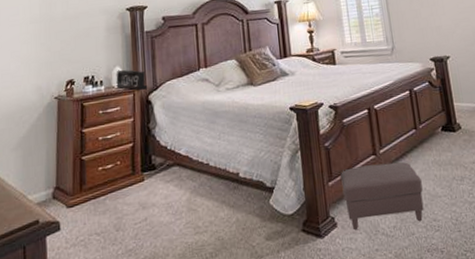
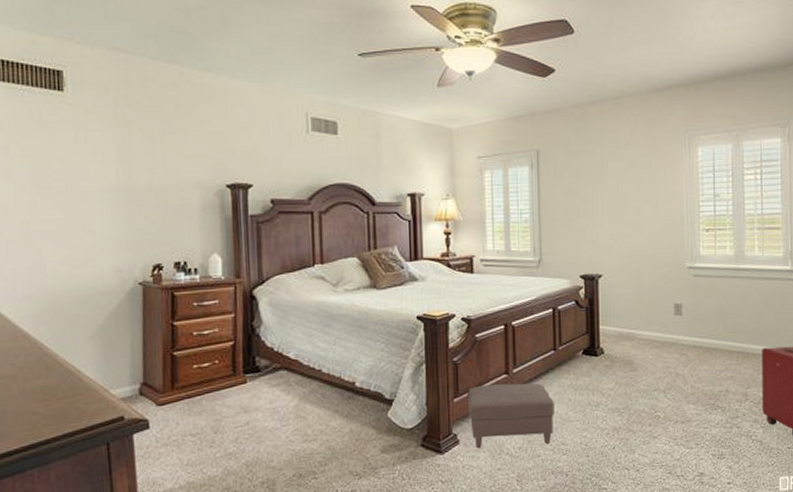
alarm clock: present [116,69,148,91] -> none [214,257,252,284]

